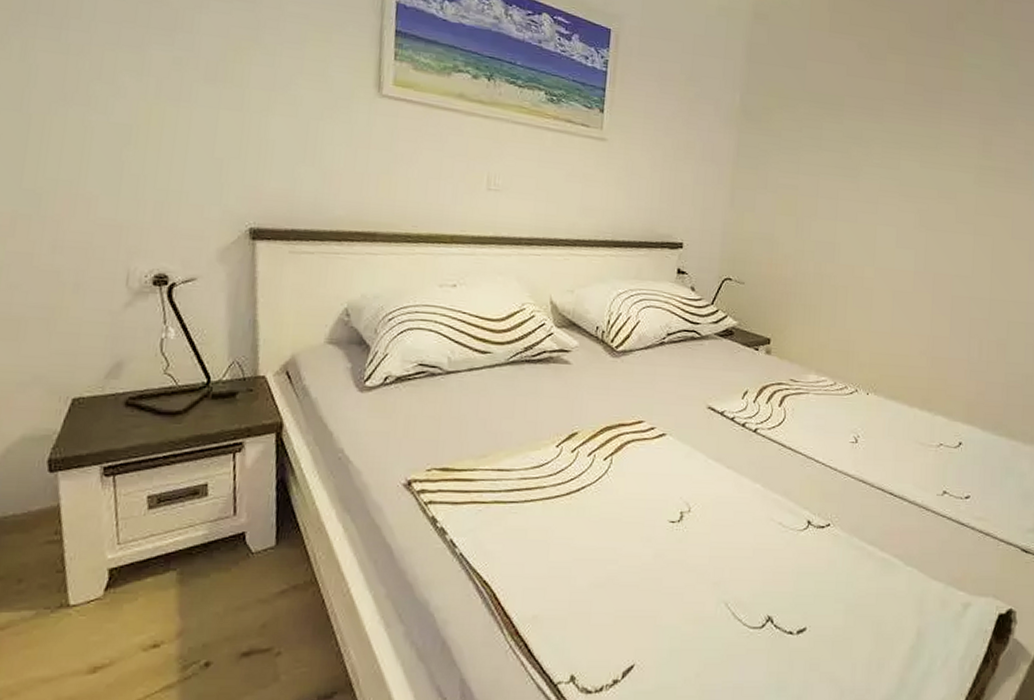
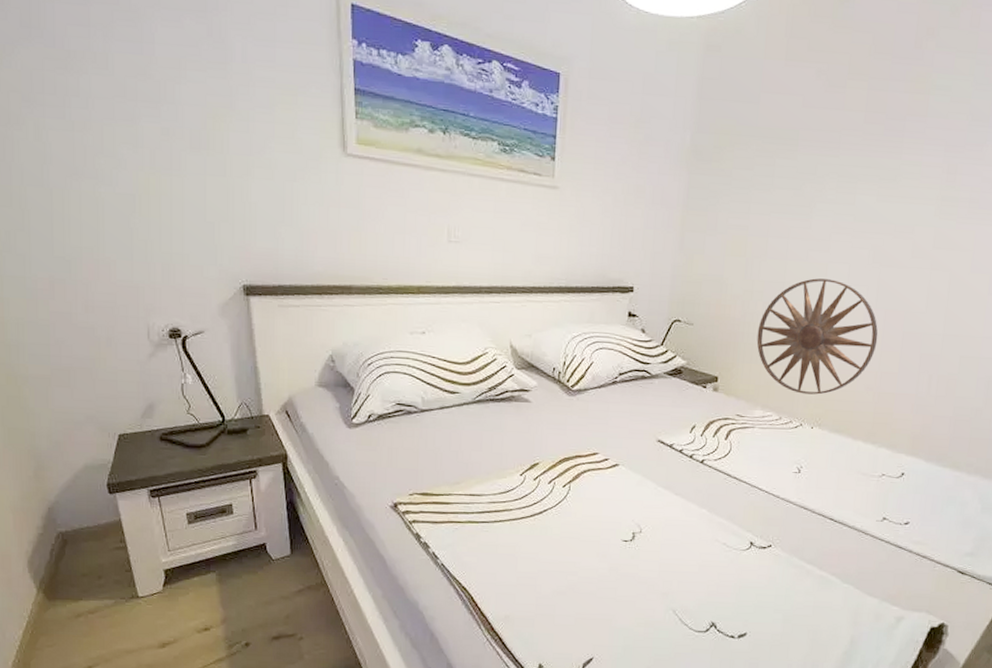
wall art: none [809,240,928,359] -> present [756,278,878,395]

